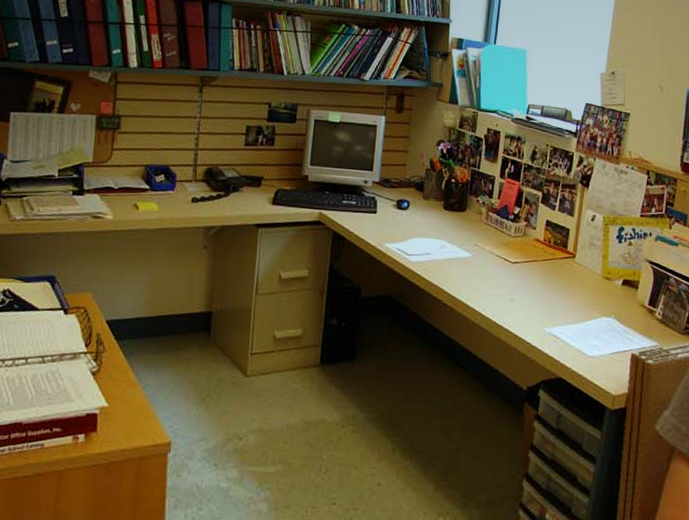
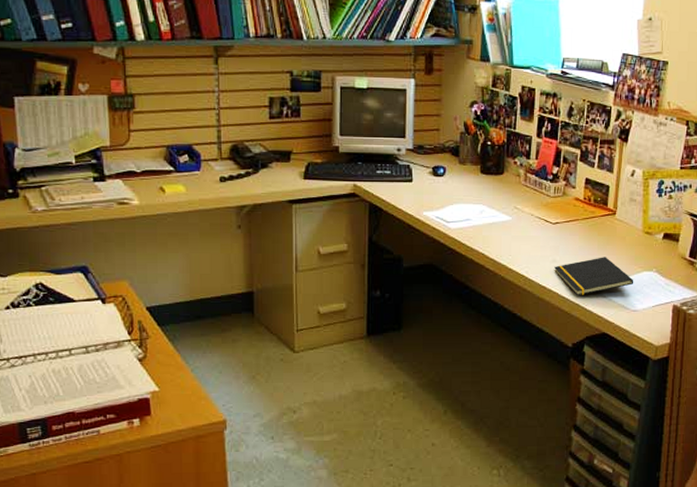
notepad: none [512,299,592,337] -> present [554,257,634,295]

